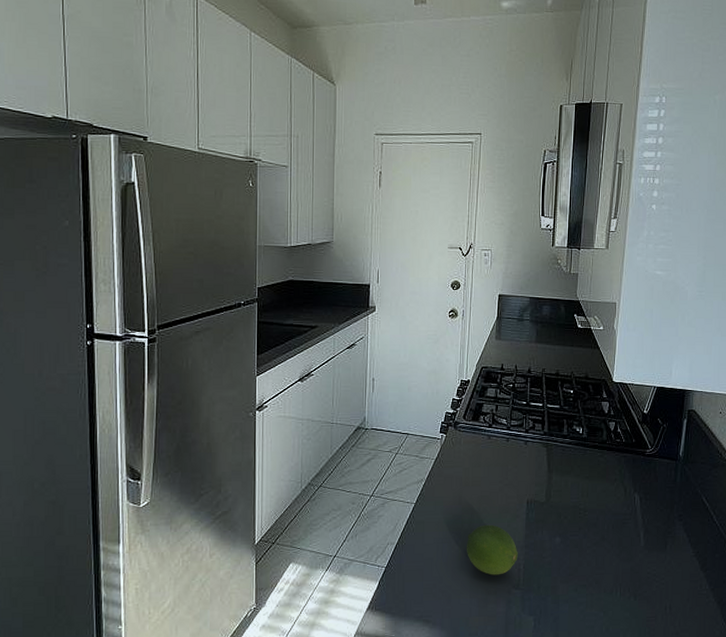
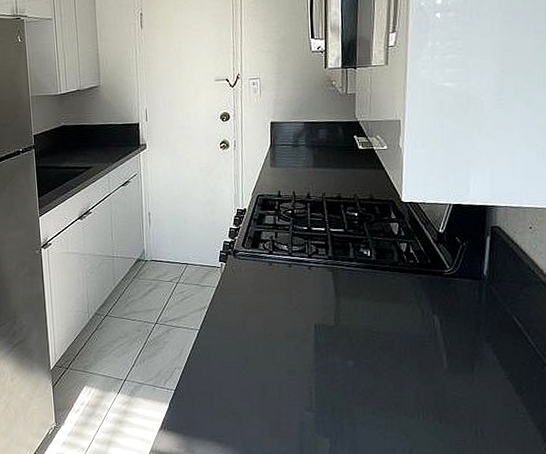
fruit: present [466,524,518,576] -> none [253,348,309,398]

